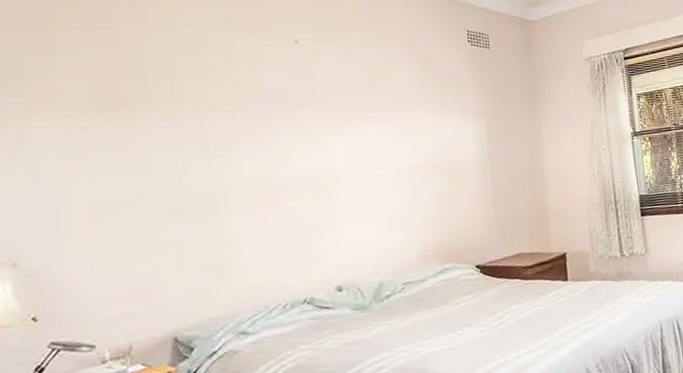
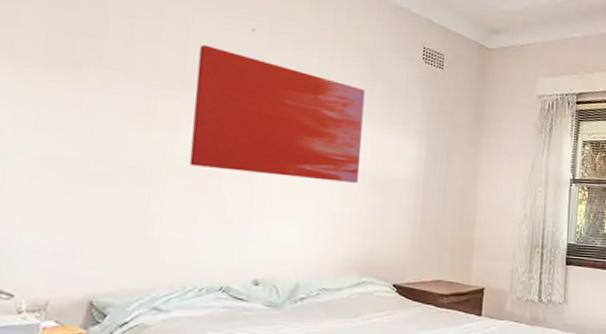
wall art: none [246,64,425,185] -> present [189,44,365,183]

